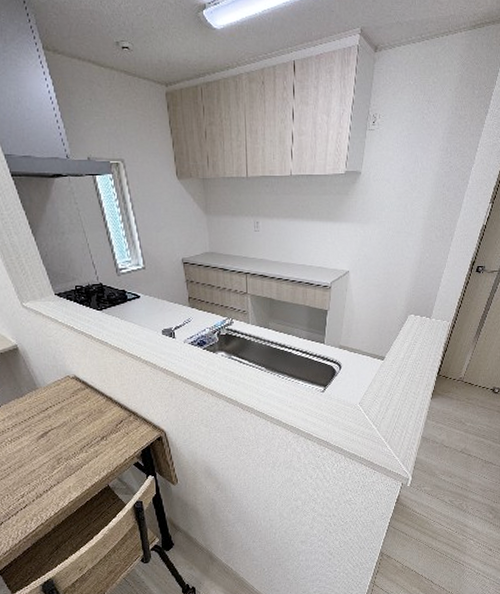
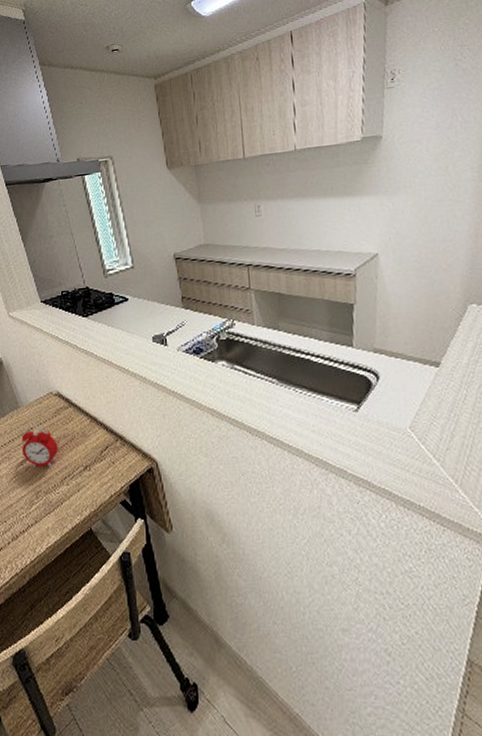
alarm clock: none [41,404,77,439] -> present [21,425,58,468]

